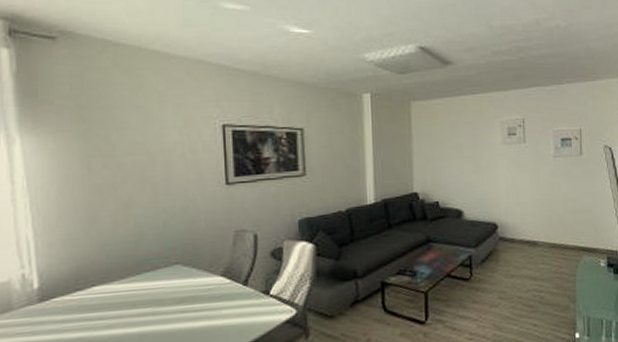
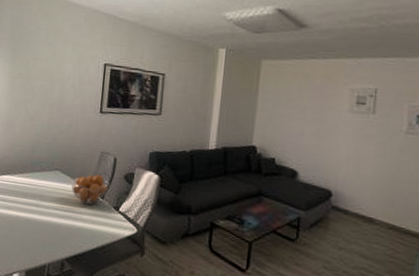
fruit basket: none [200,258,253,298] -> present [71,174,110,205]

